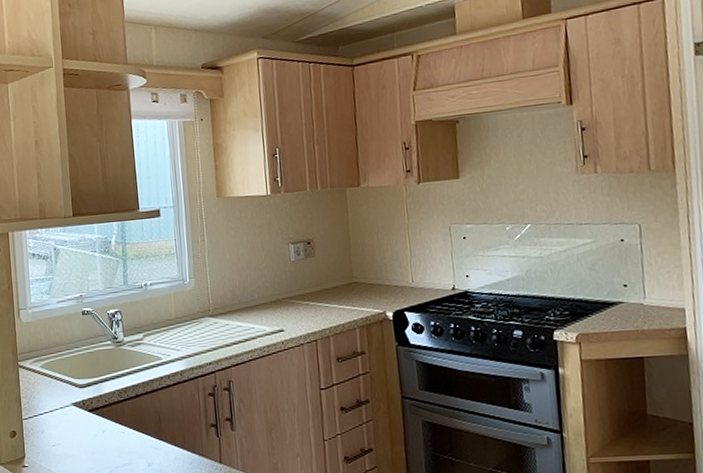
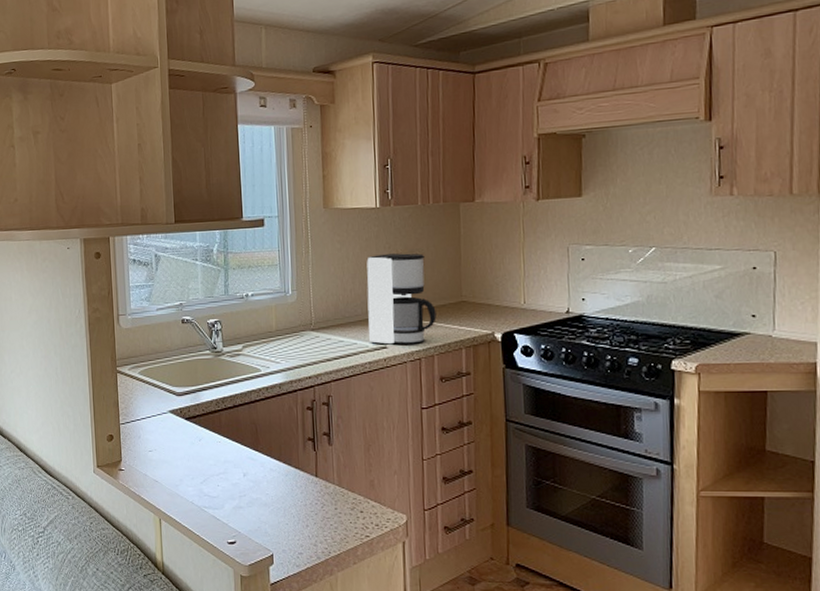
coffee maker: none [260,238,330,328] -> present [366,253,436,345]

